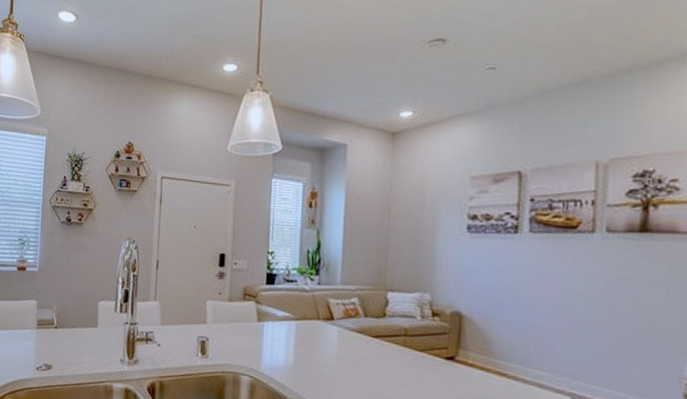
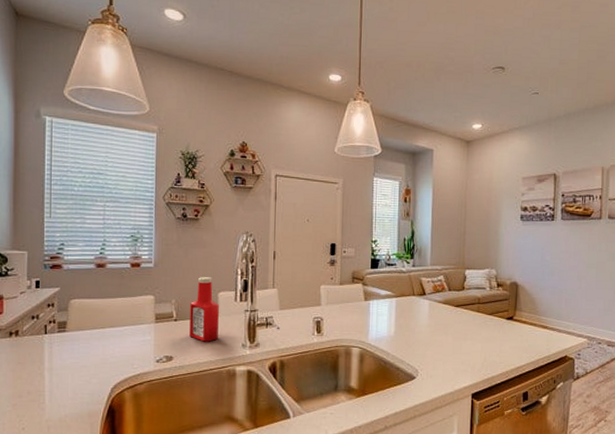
ketchup bottle: none [69,284,99,354] -> present [189,277,219,342]

